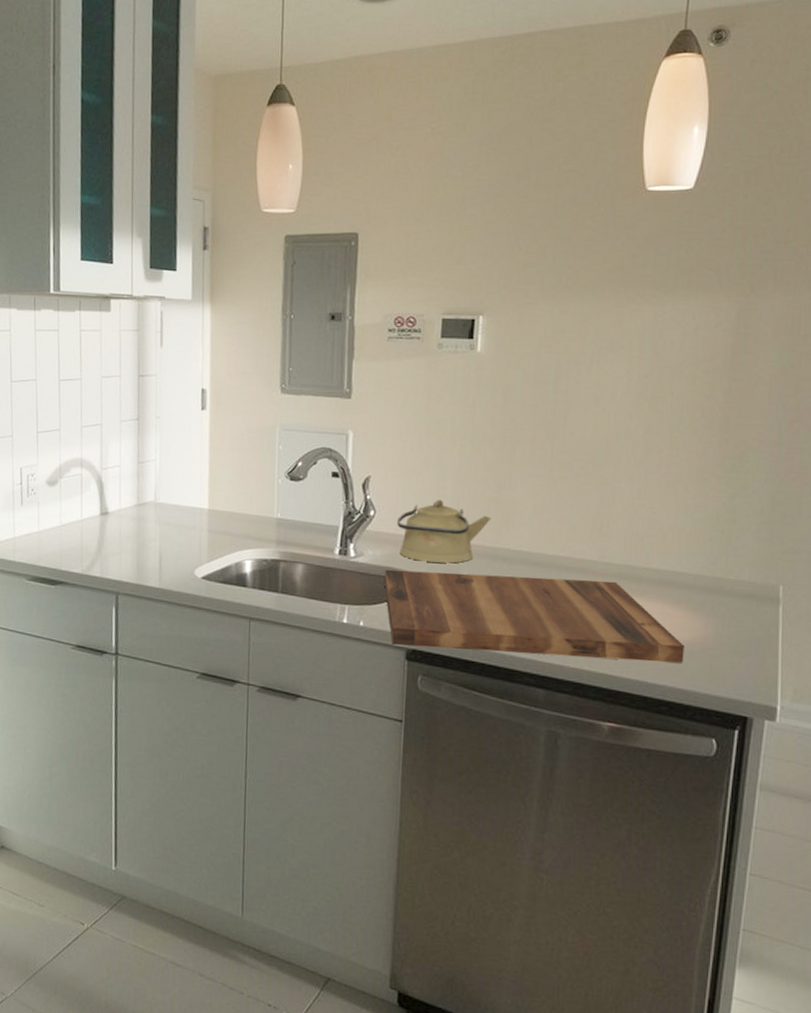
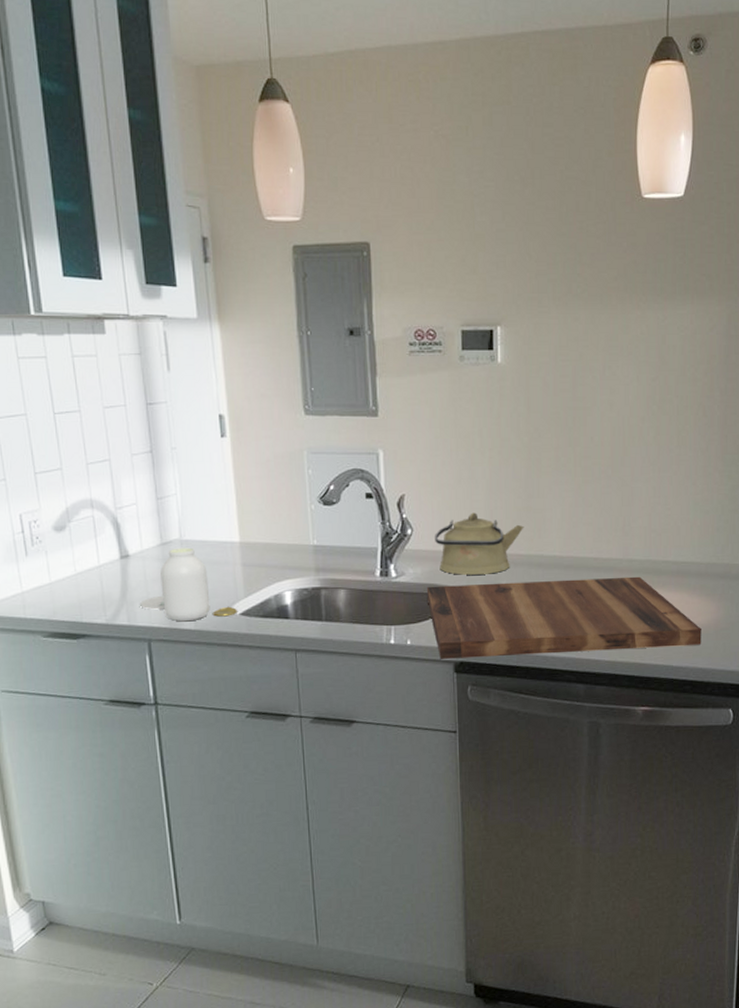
jar: none [113,509,199,580] -> present [140,547,237,622]

